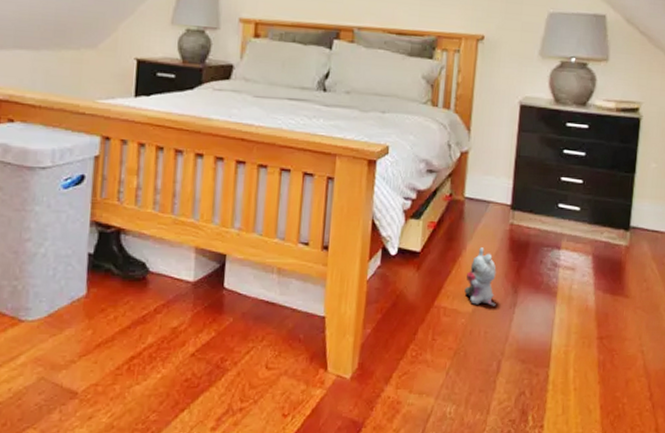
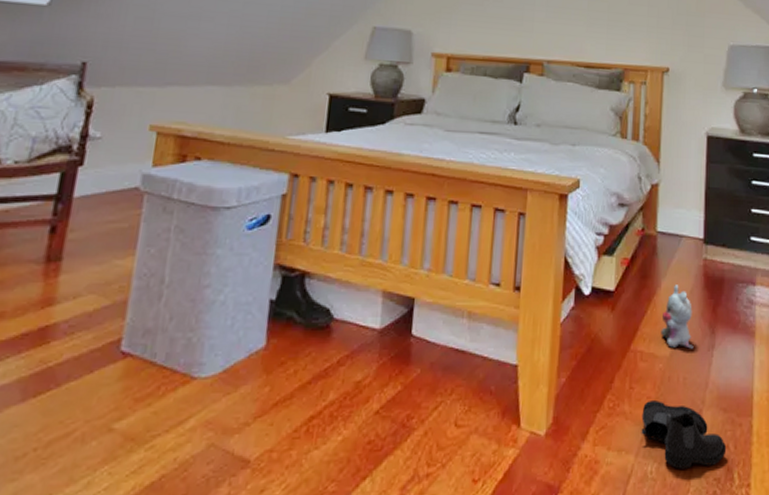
boots: none [441,350,523,411] -> present [641,399,727,469]

